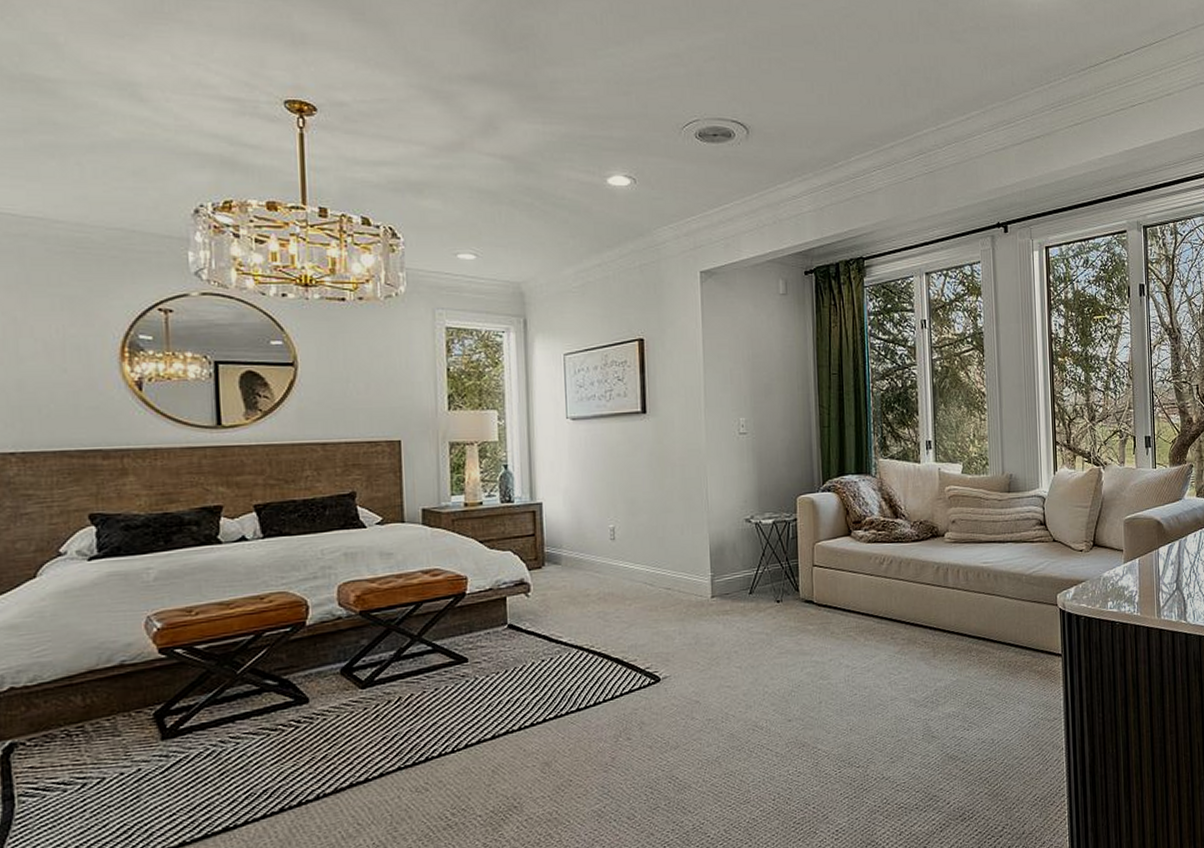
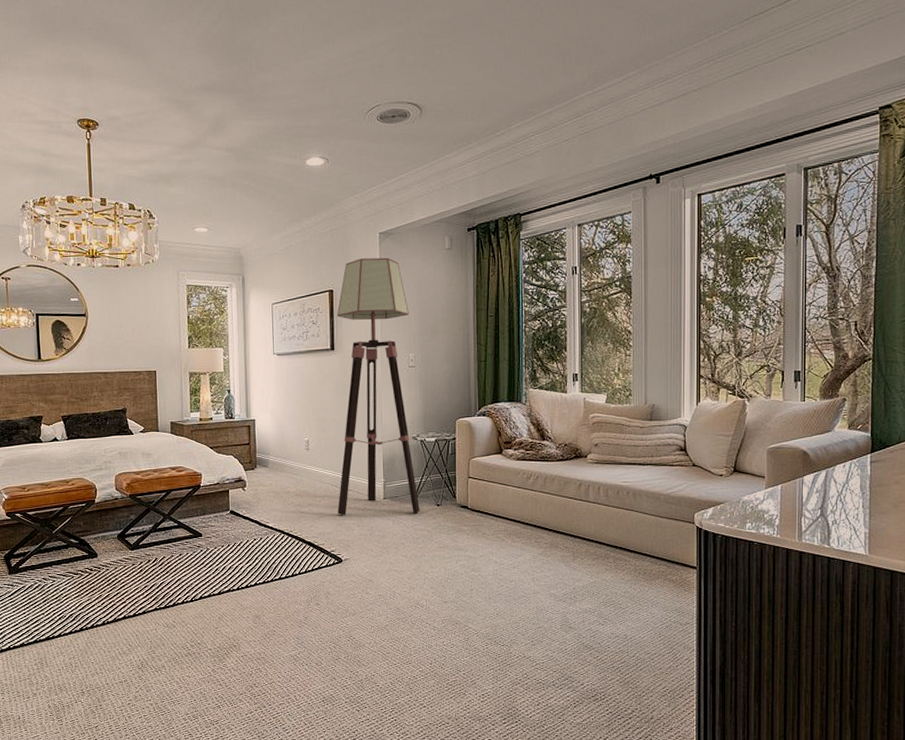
floor lamp: none [648,301,756,622] -> present [336,257,420,516]

